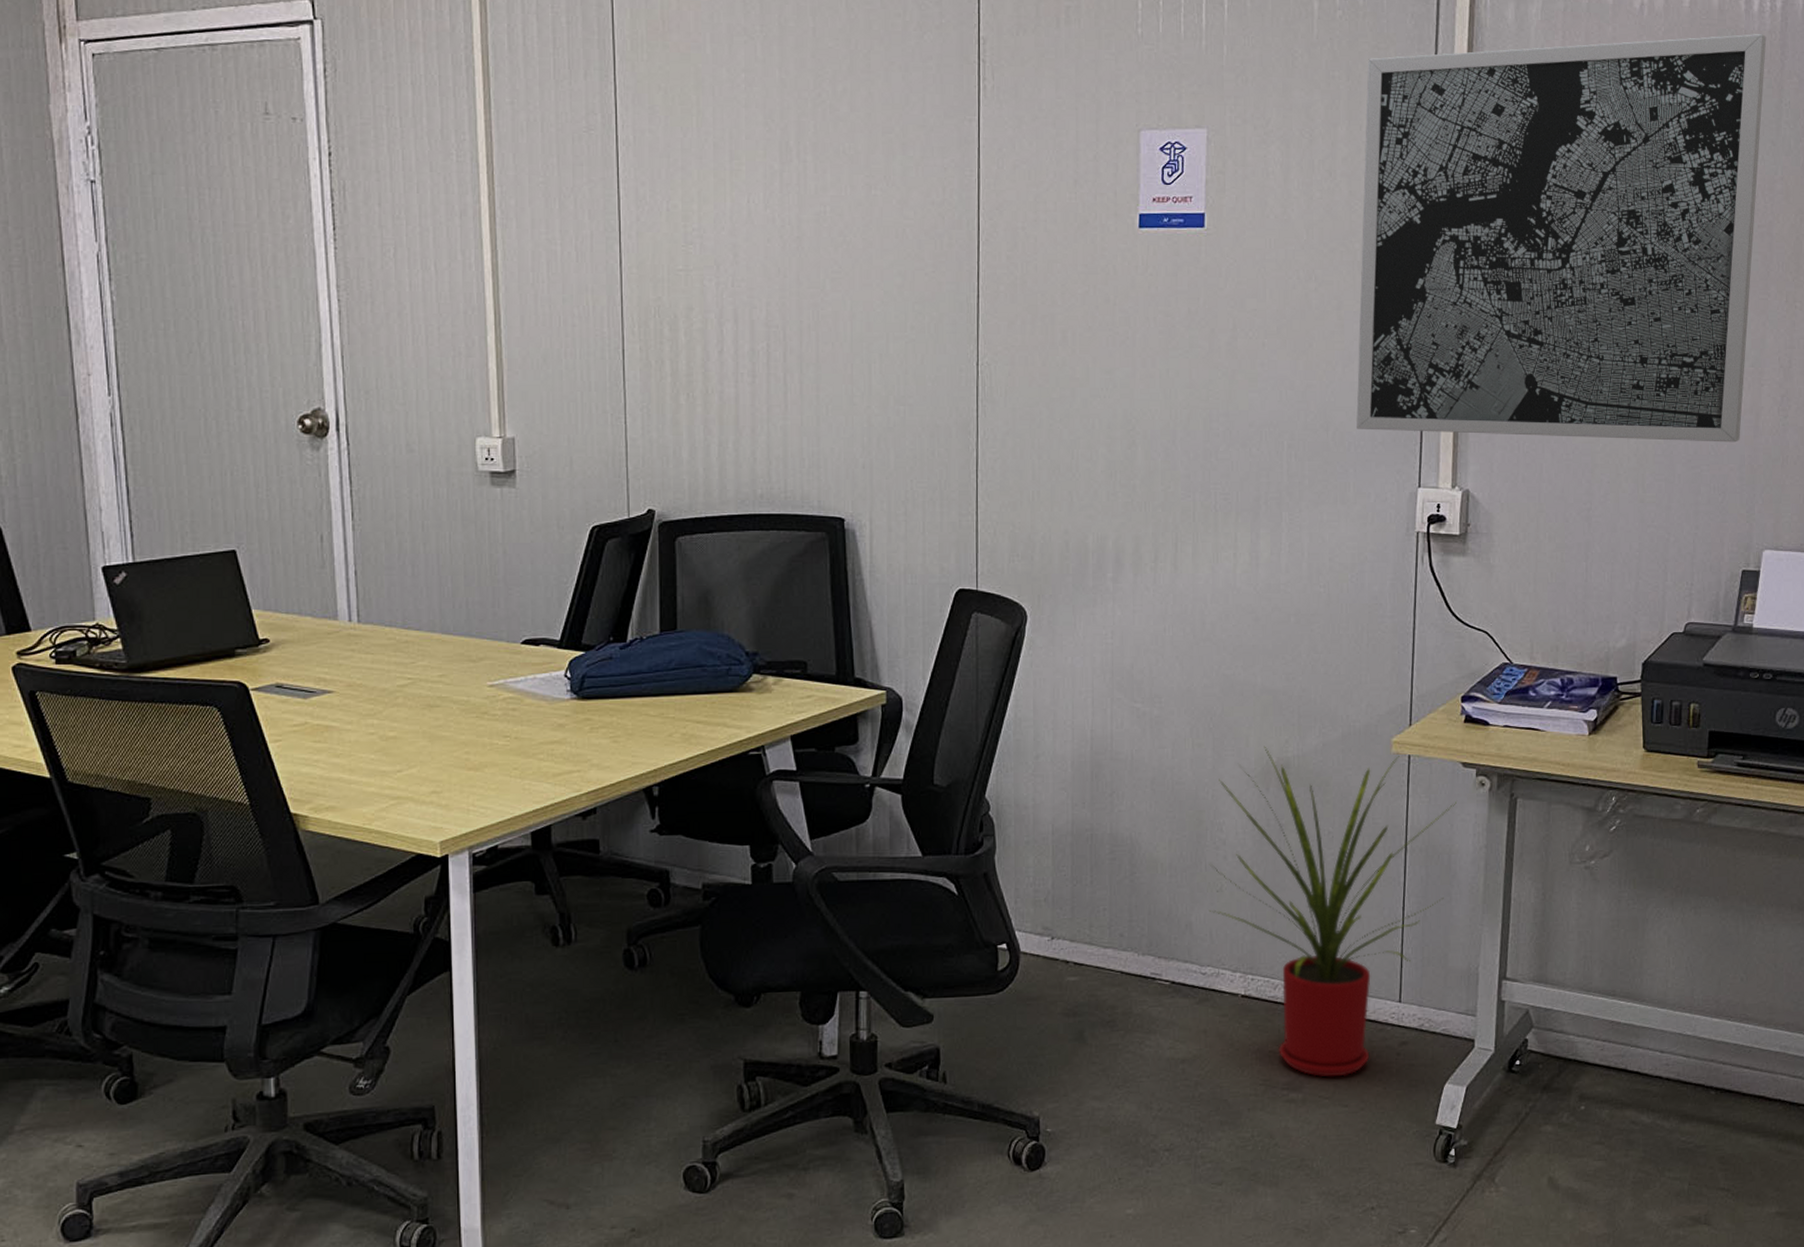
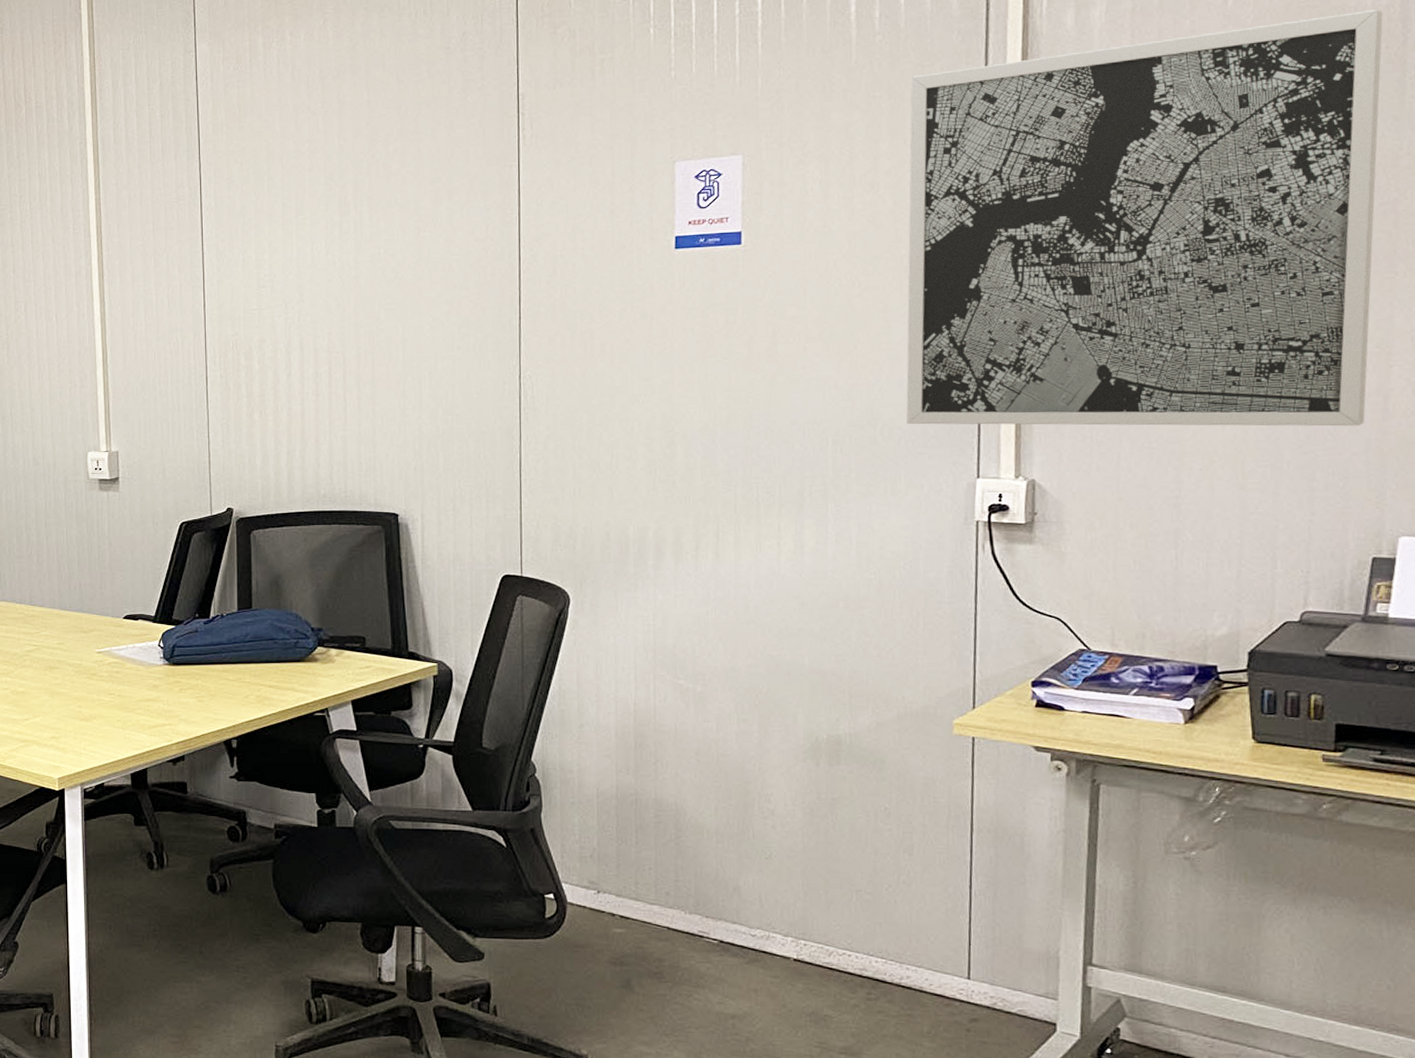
house plant: present [1209,746,1456,1077] -> none [757,723,1029,1047]

